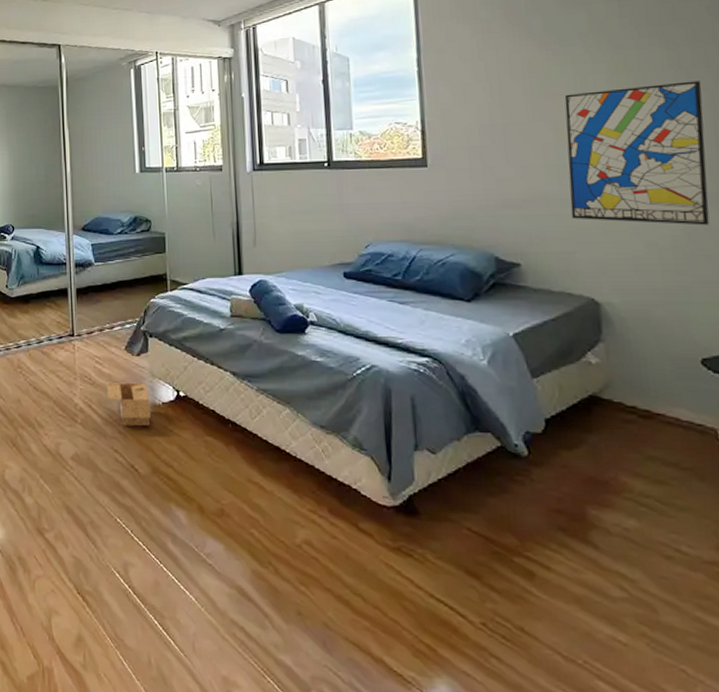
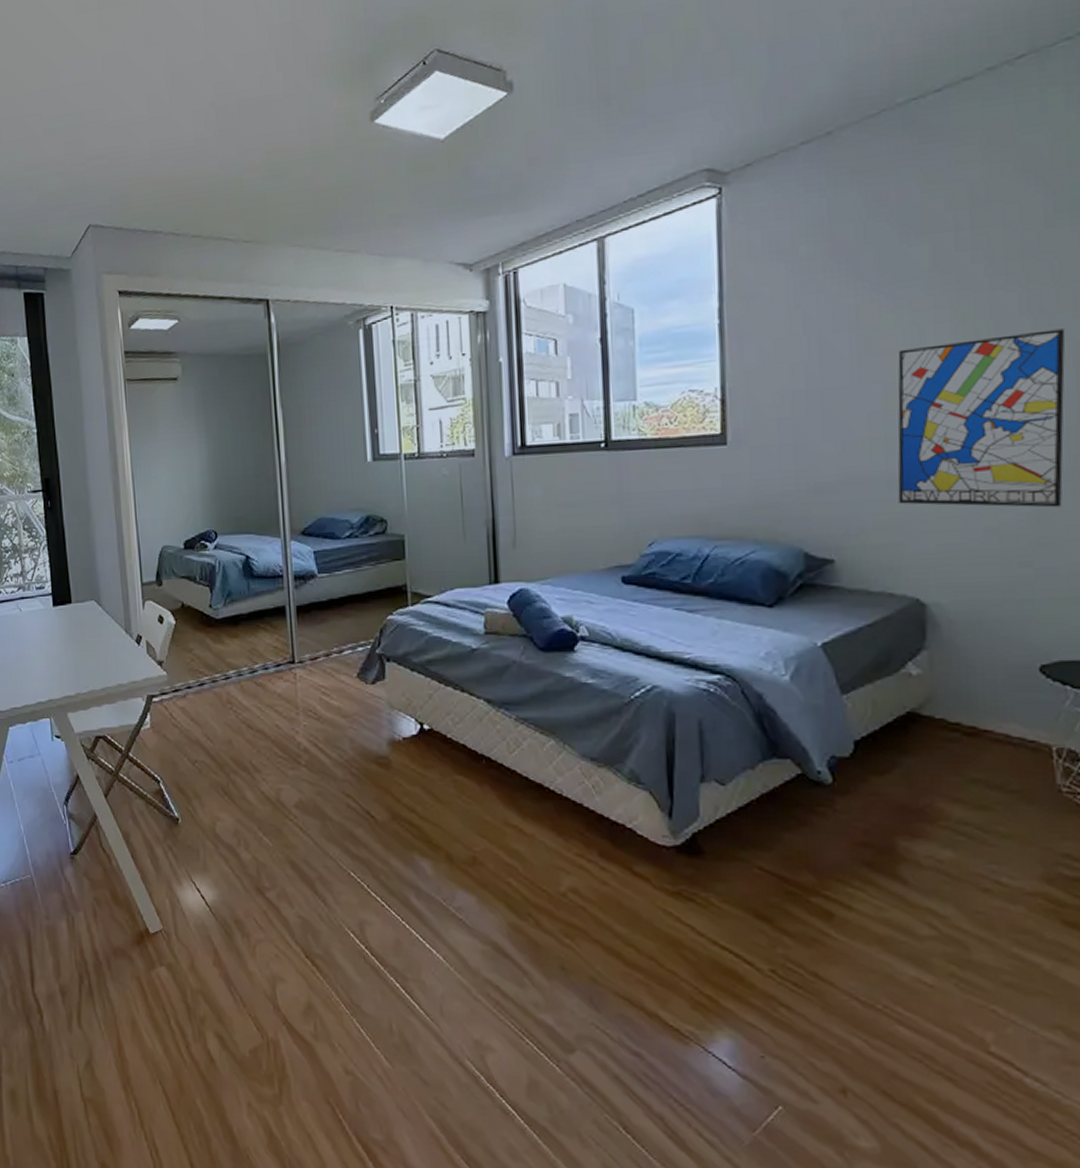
carton: present [106,381,151,427] -> none [335,715,389,767]

